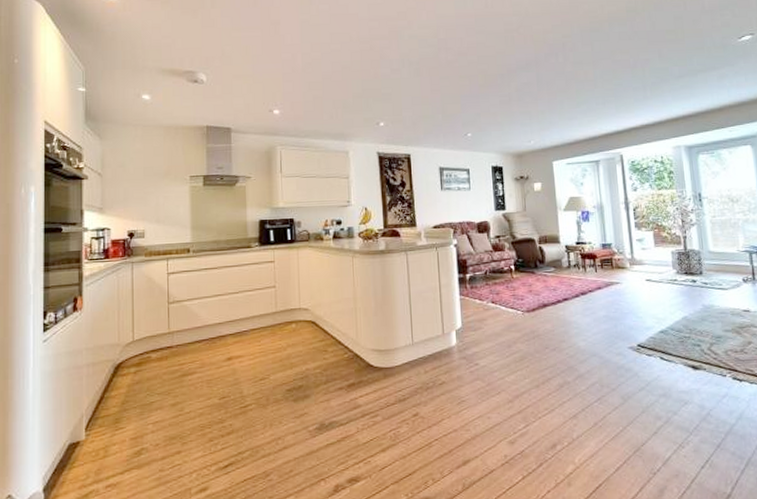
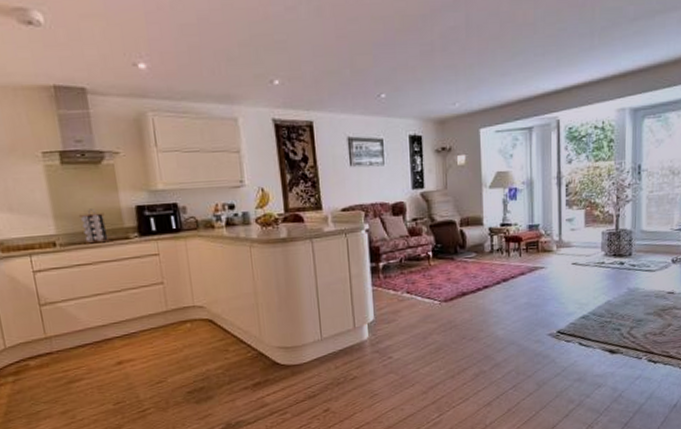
spice rack: none [212,222,235,251] -> present [79,209,110,244]

